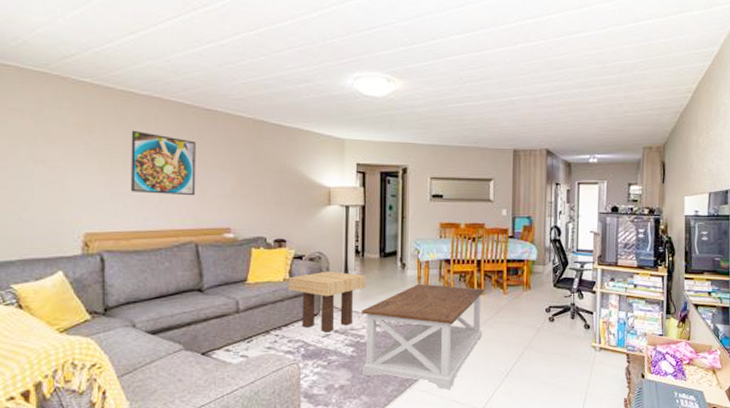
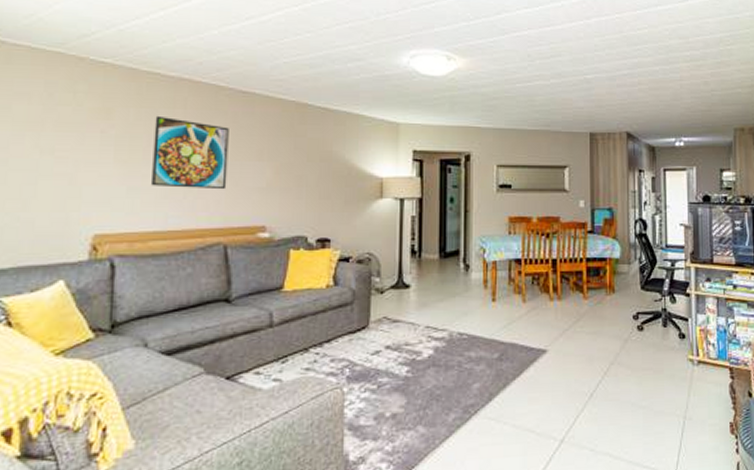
side table: present [289,271,366,333] -> none [332,274,424,349]
coffee table: present [362,283,485,391] -> none [418,288,562,417]

